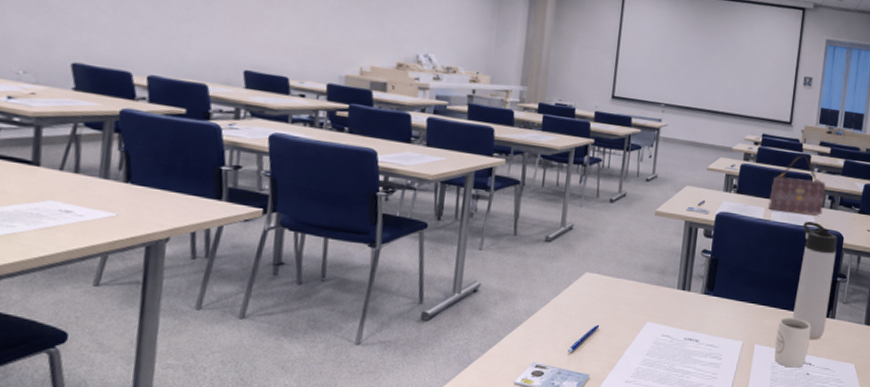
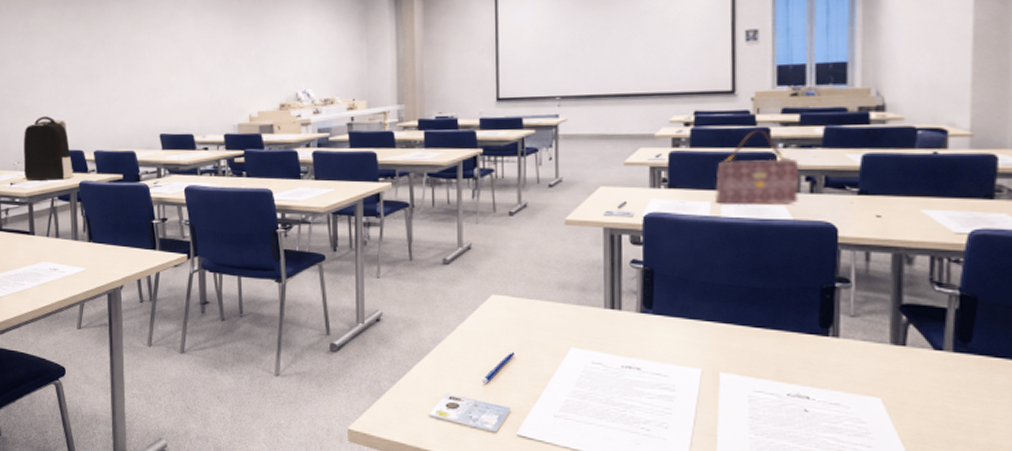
backpack: none [32,20,113,104] -> present [23,116,73,180]
mug: present [774,317,811,368] -> none [749,338,803,403]
thermos bottle: present [792,221,838,339] -> none [770,212,829,365]

